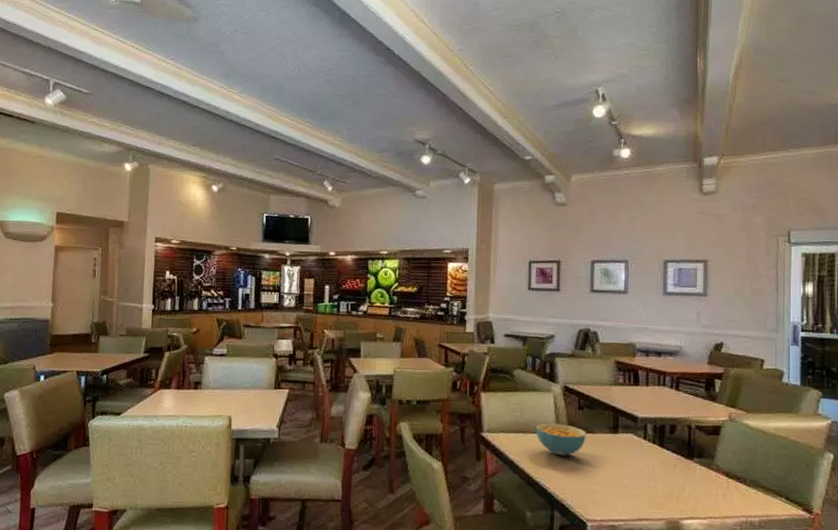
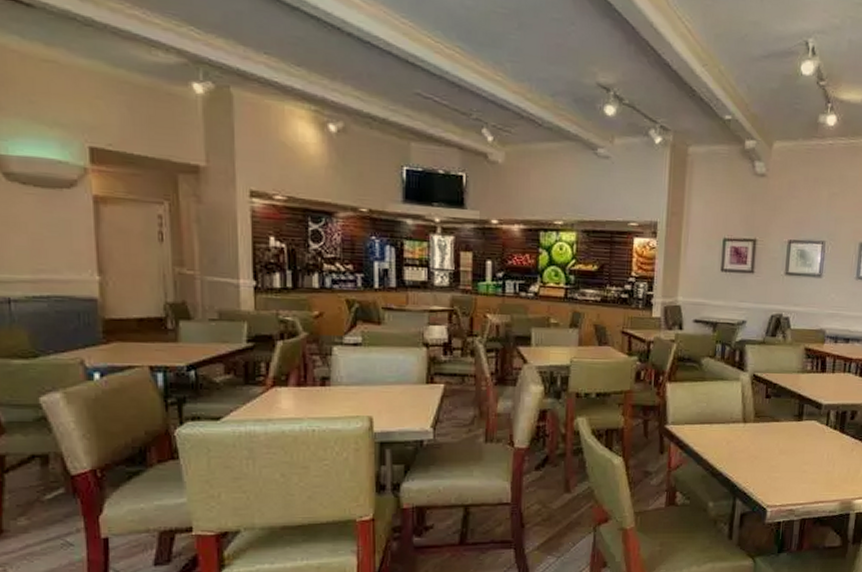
cereal bowl: present [535,423,586,456] -> none [721,413,772,445]

